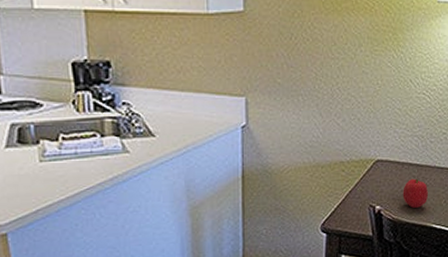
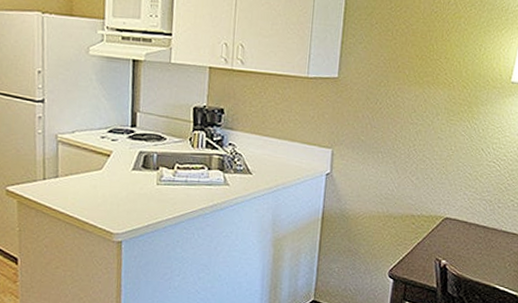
fruit: present [402,178,428,208] -> none [468,239,493,267]

